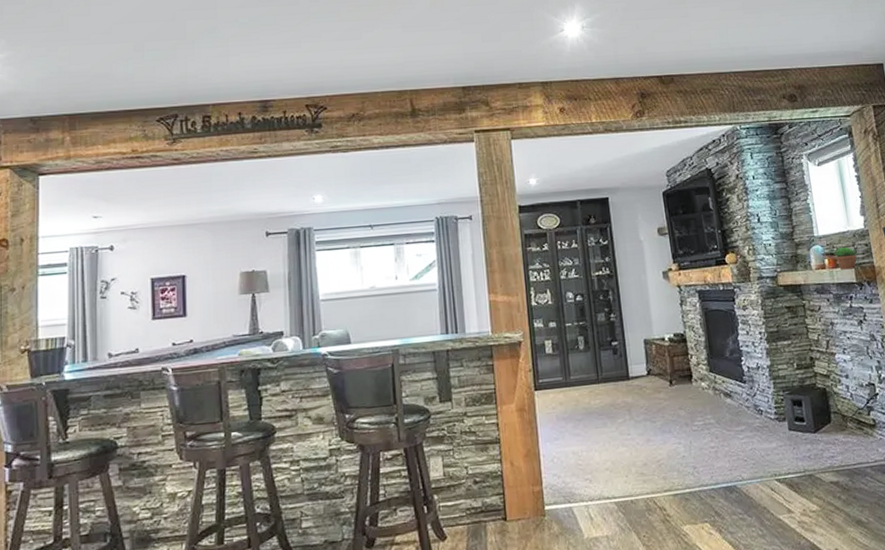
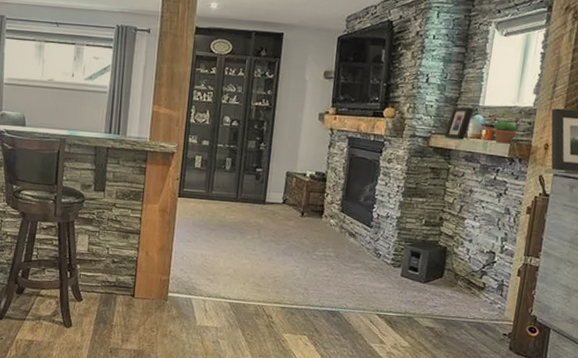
picture frame: none [790,240,811,274] -> present [444,107,474,140]

